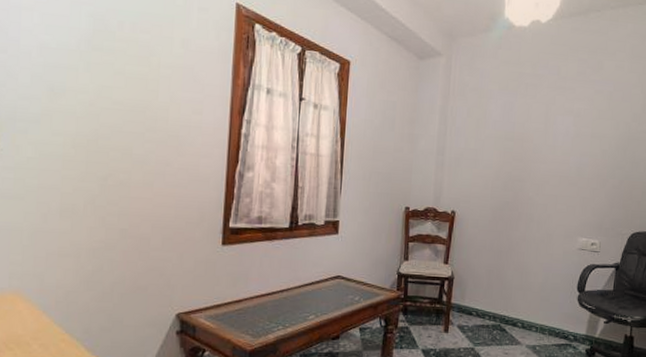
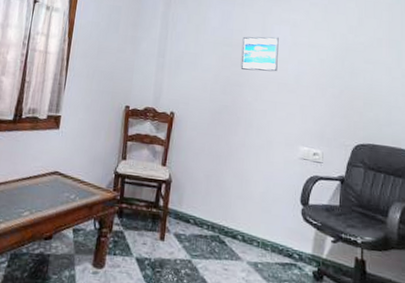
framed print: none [522,128,562,165] -> present [240,36,279,72]

